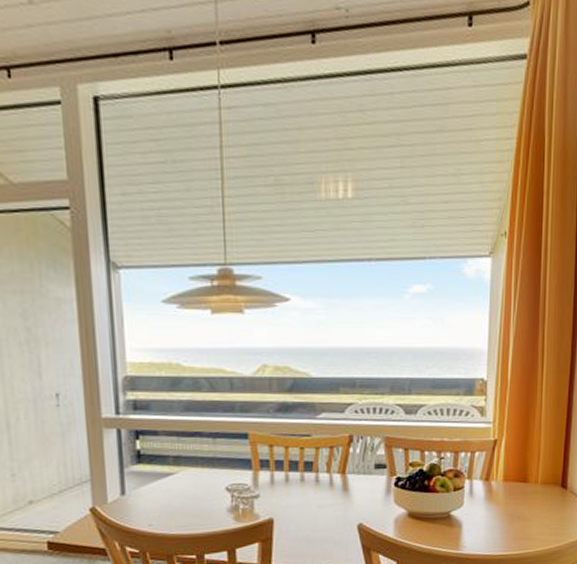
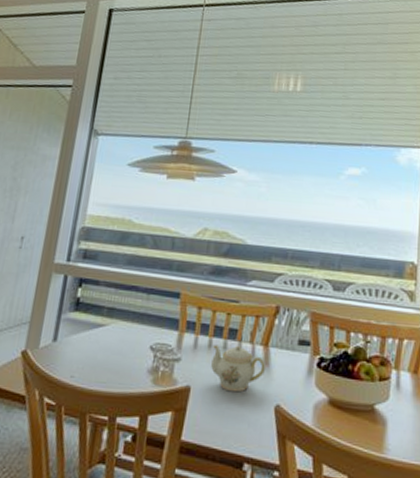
teapot: none [291,476,346,518] -> present [211,344,267,393]

